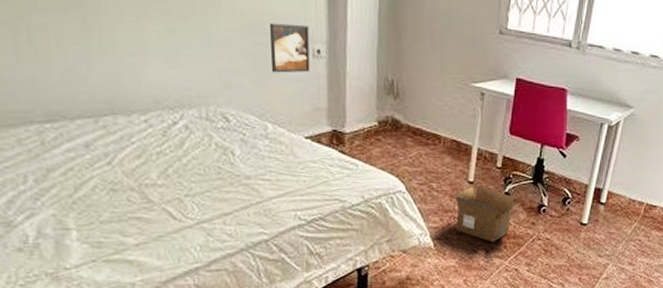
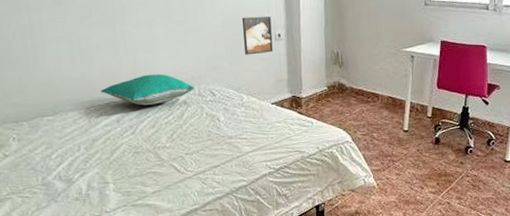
pillow: none [61,86,200,128] -> present [100,74,194,106]
cardboard box: present [455,186,521,242] -> none [393,134,450,180]

